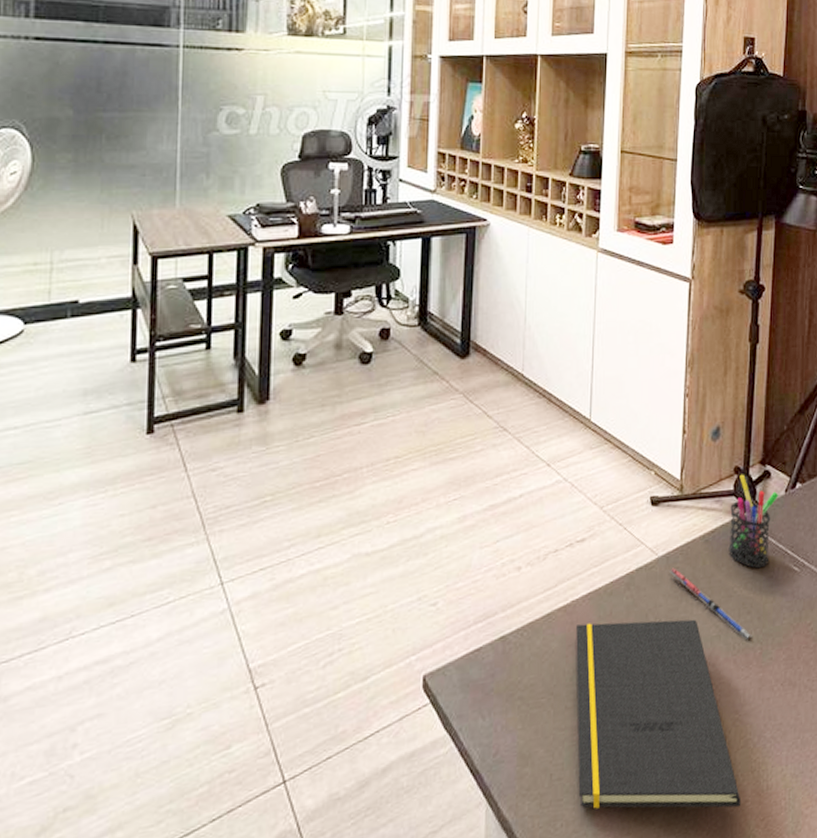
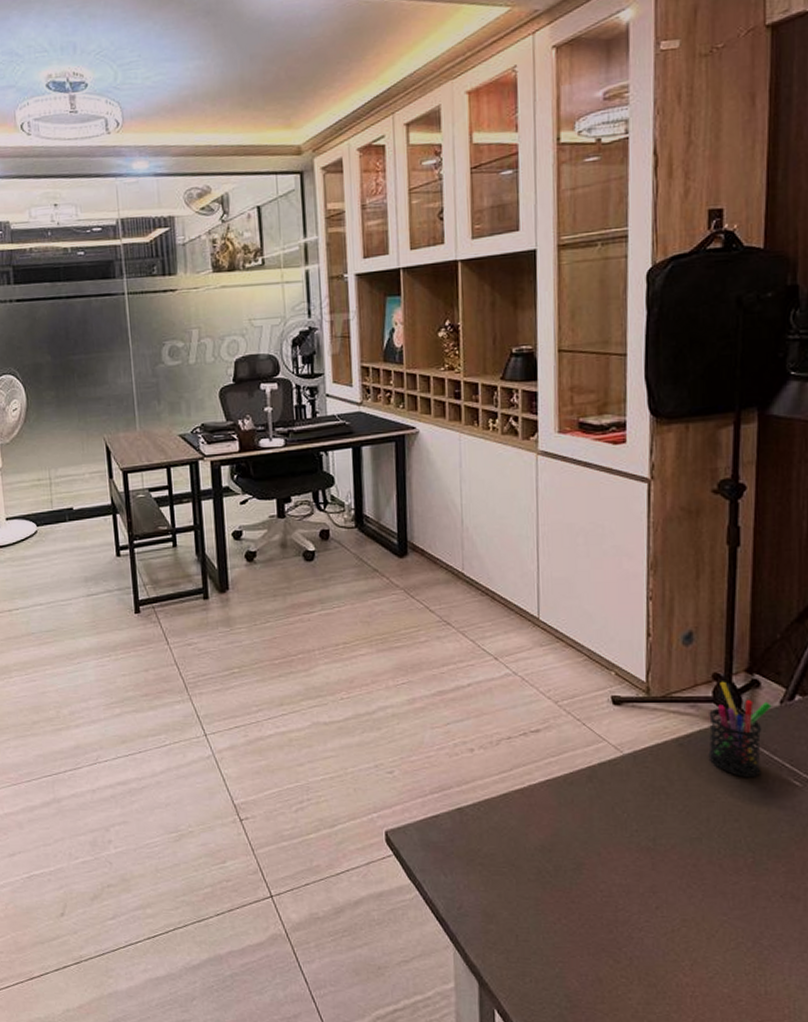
notepad: present [576,619,742,809] -> none [535,808,734,1004]
pen: present [670,567,752,640] -> none [637,766,742,846]

